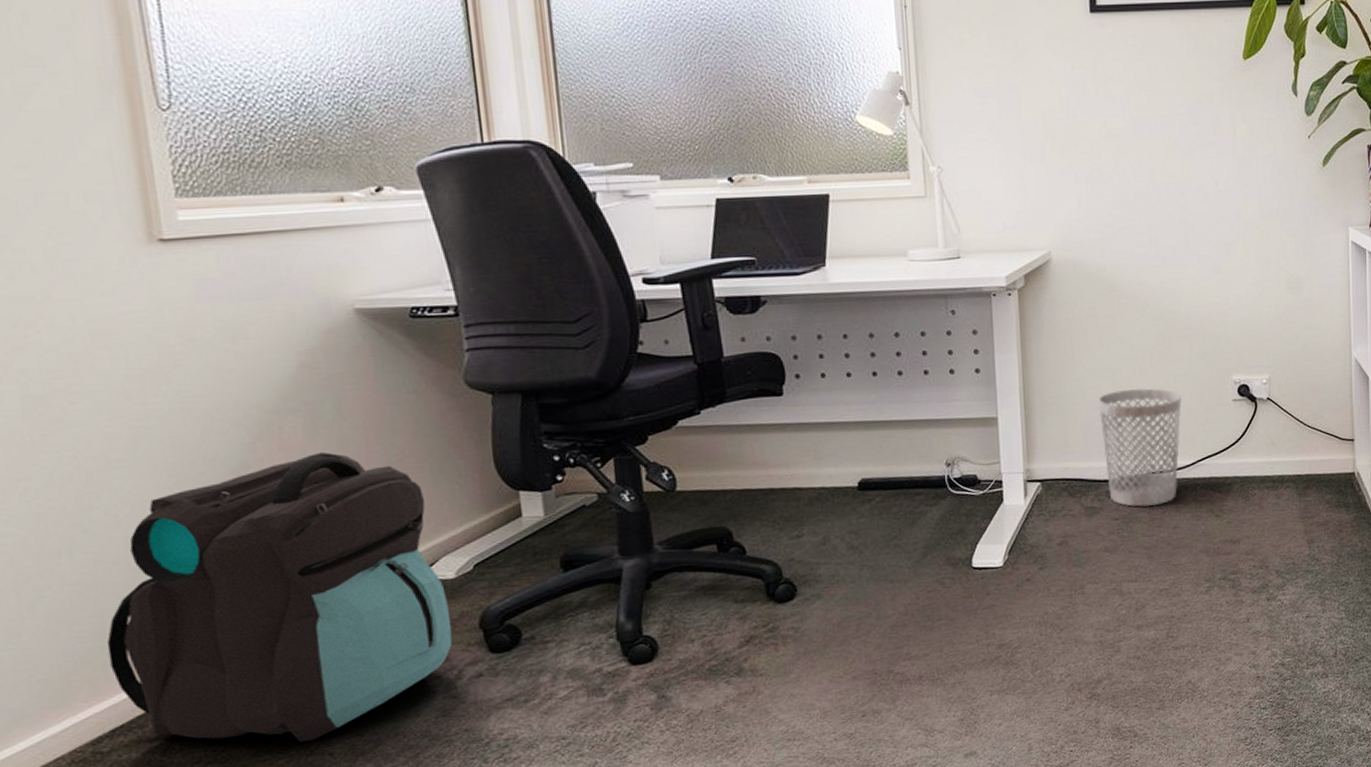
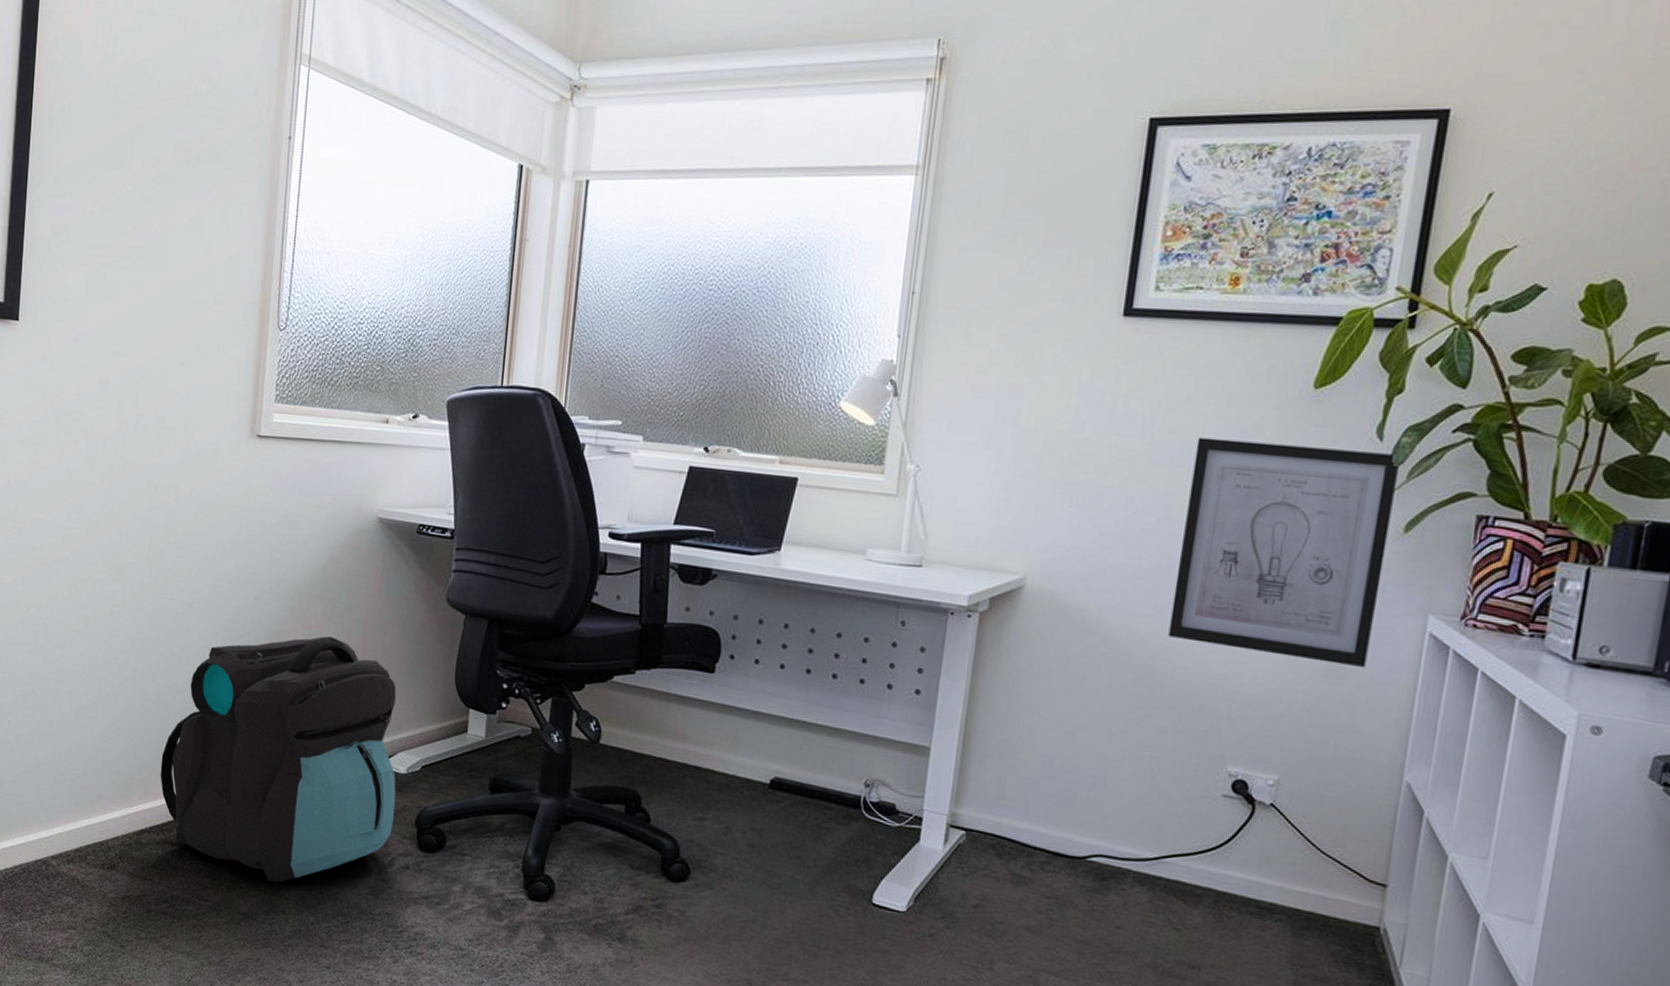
wastebasket: present [1098,388,1182,507] -> none [1044,750,1156,896]
wall art: none [1166,106,1314,281] -> present [1168,437,1399,669]

